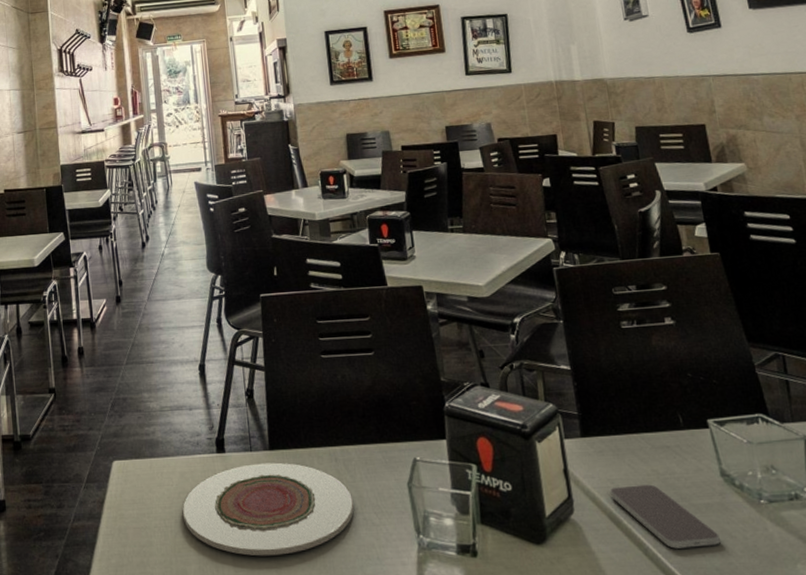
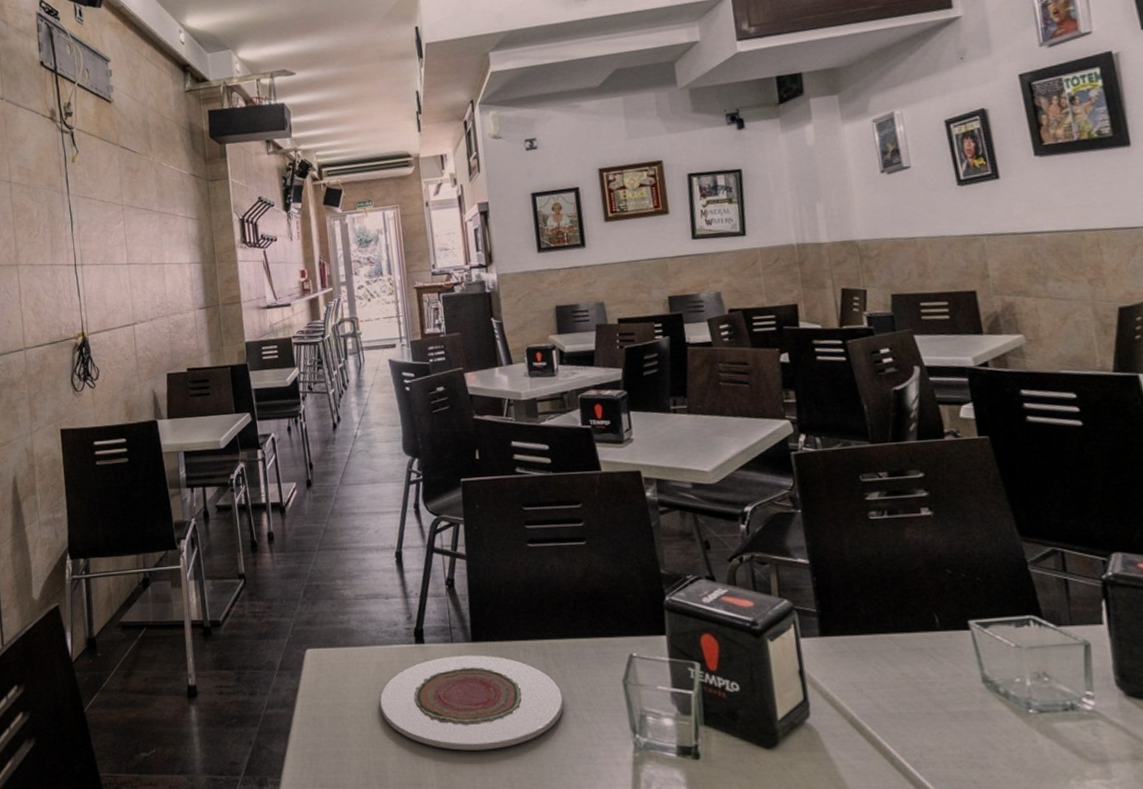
smartphone: present [609,484,721,549] -> none [851,689,980,759]

